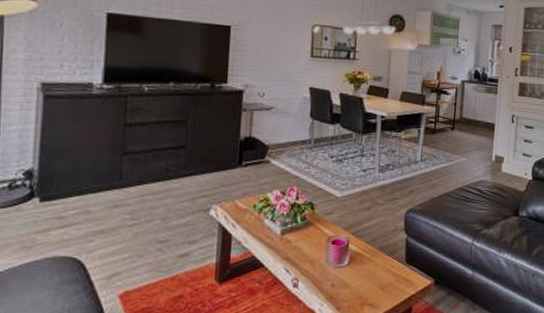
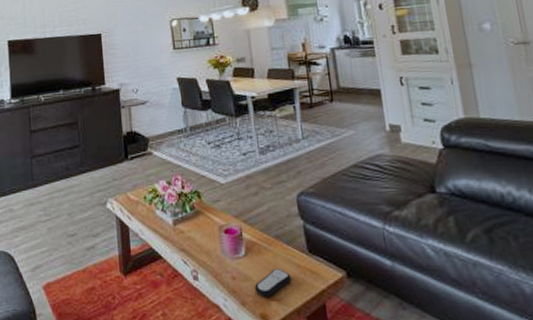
remote control: none [352,277,387,302] -> present [255,269,292,297]

